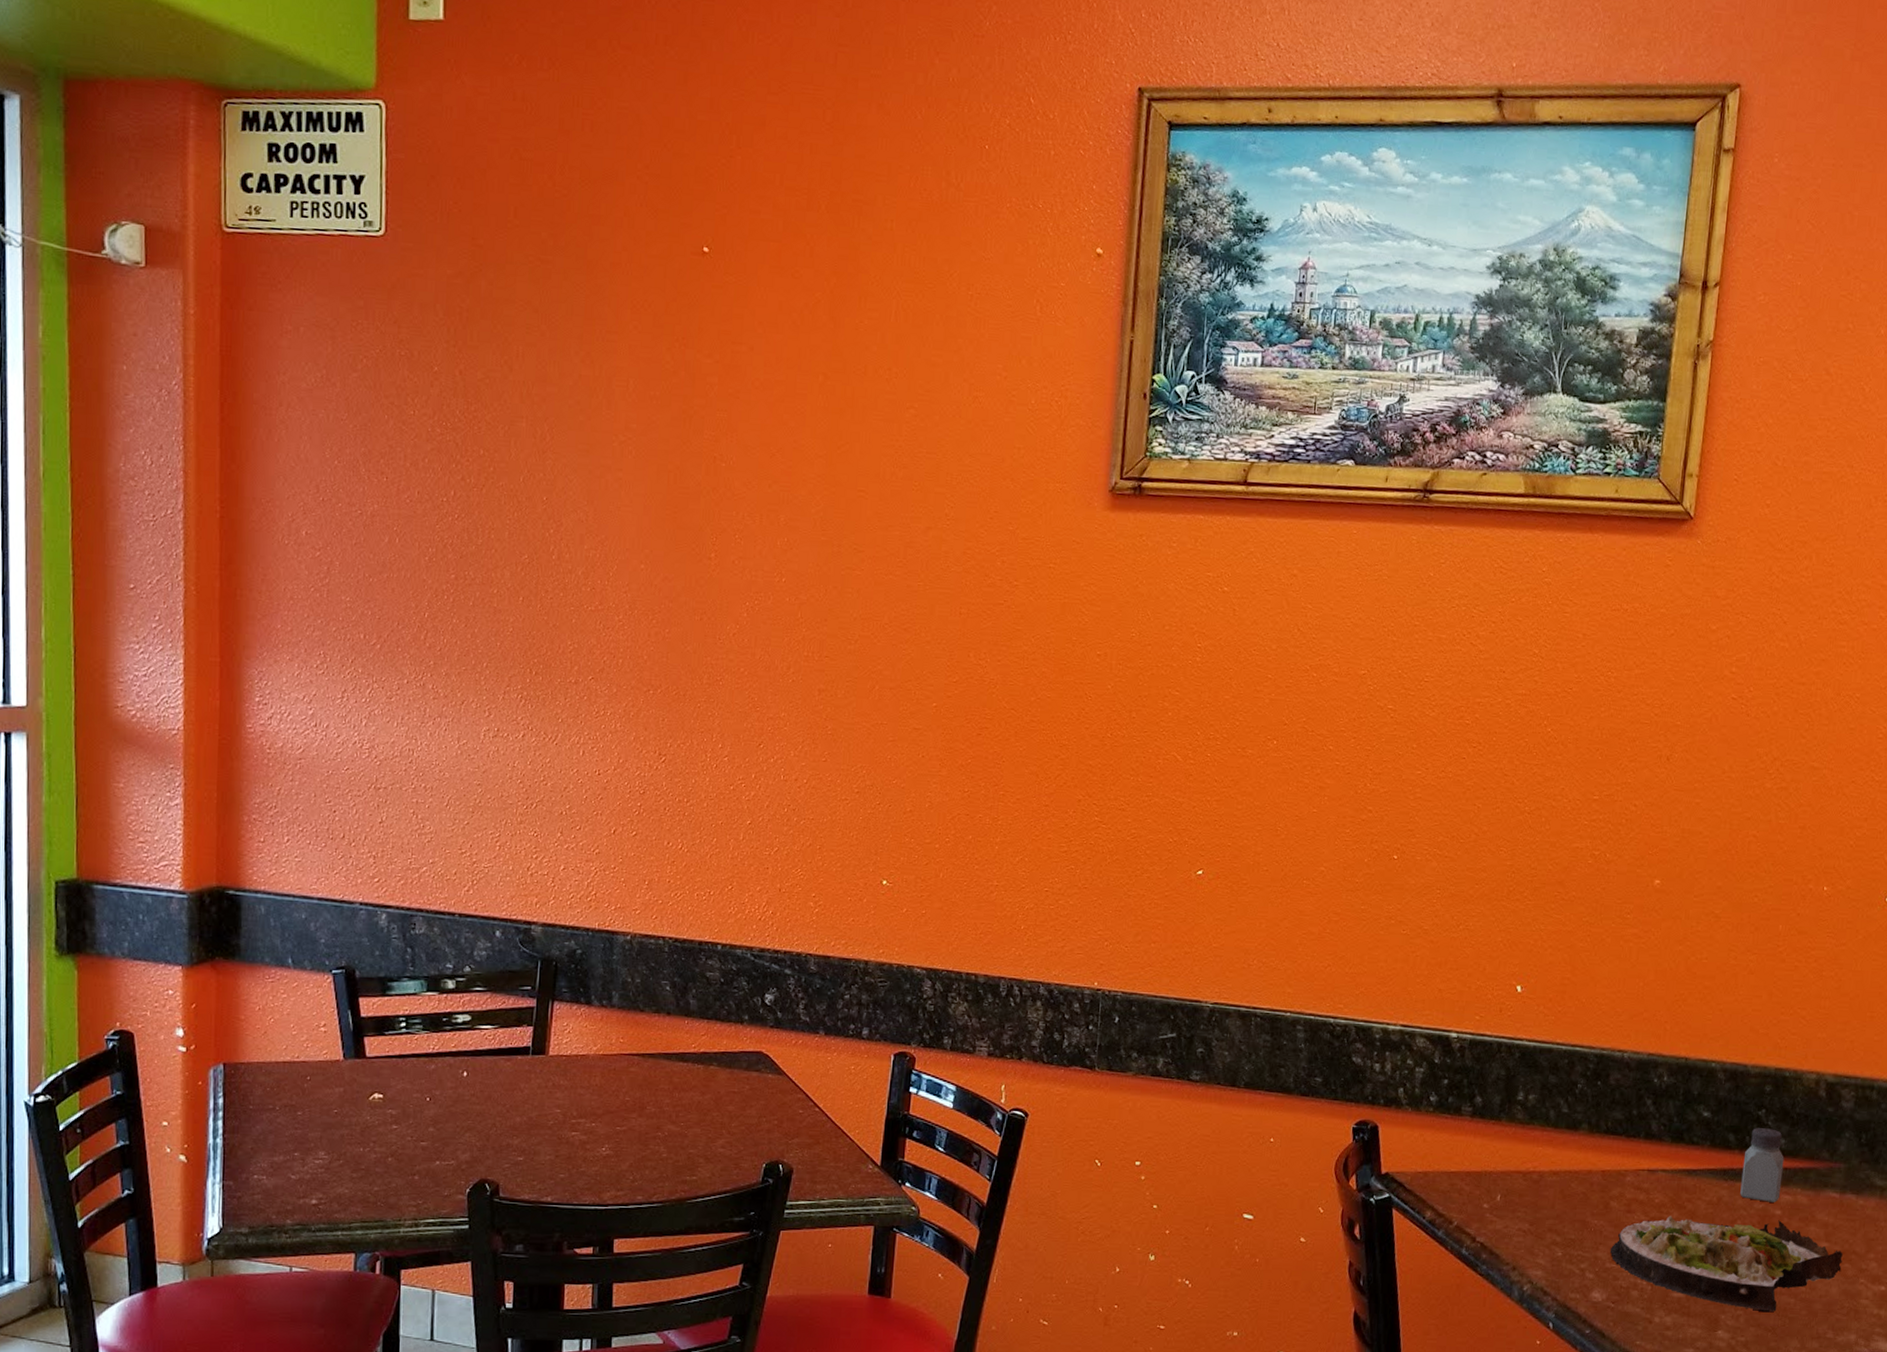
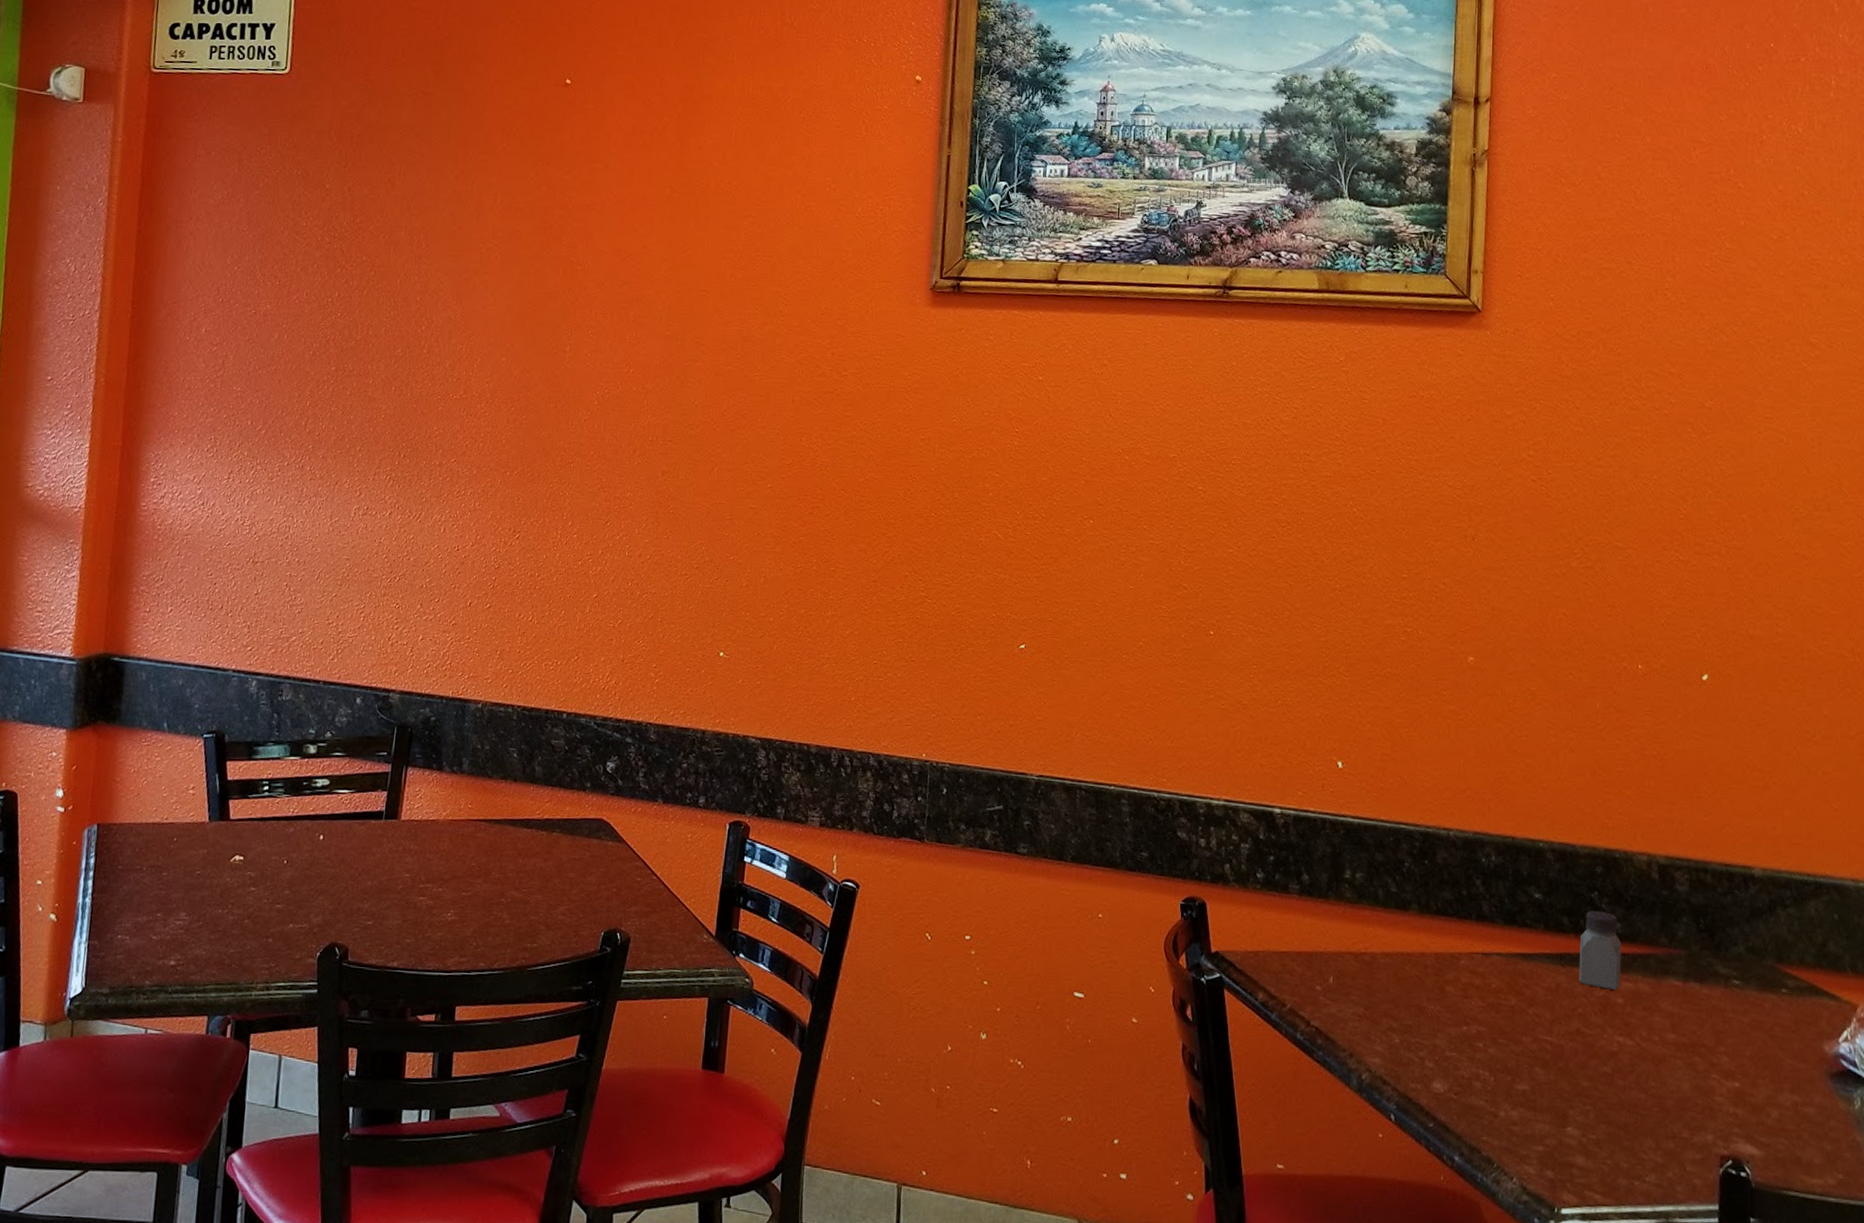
salad plate: present [1610,1216,1843,1313] -> none [1448,1002,1692,1109]

